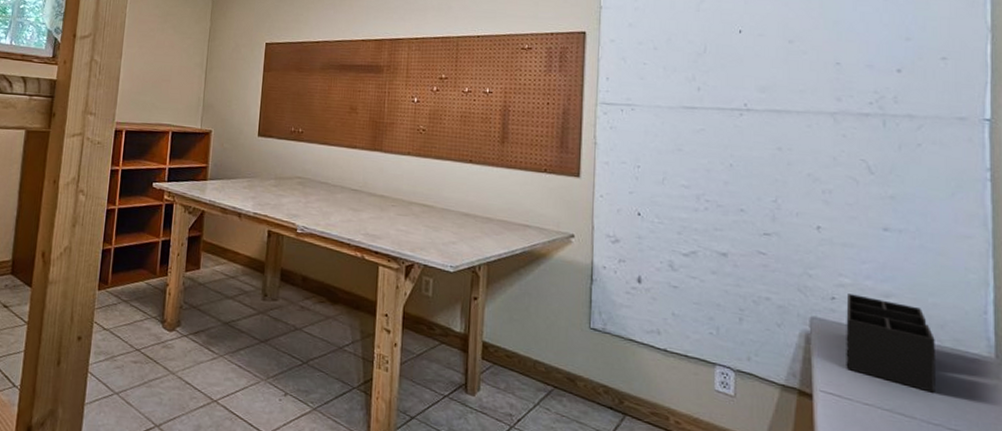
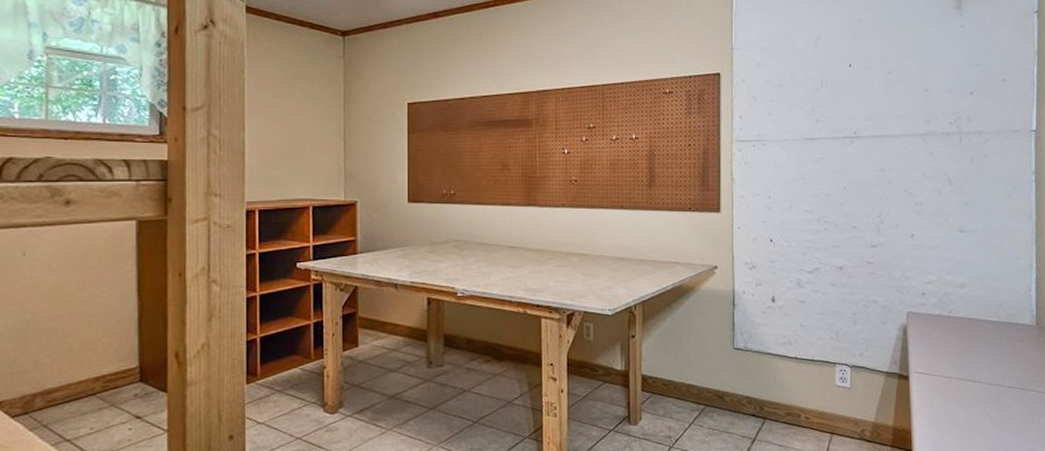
desk organizer: present [846,294,935,393] -> none [933,288,995,360]

